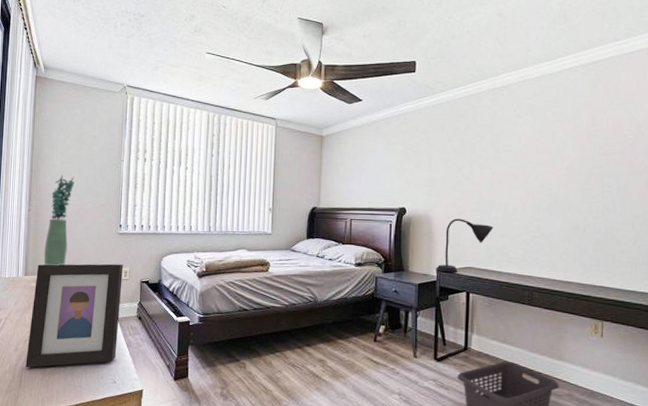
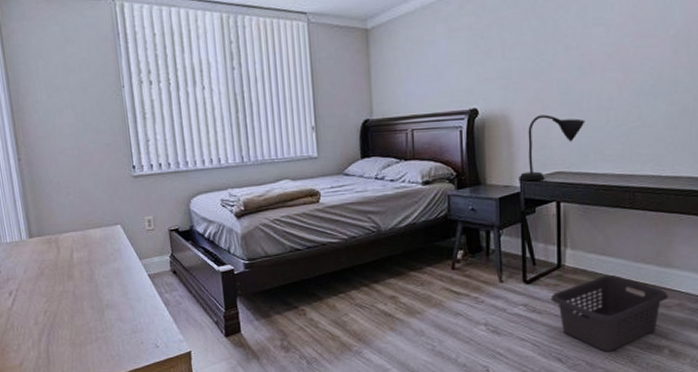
picture frame: present [25,263,123,368] -> none [42,212,154,342]
vase: present [43,175,75,266] -> none [43,112,76,224]

